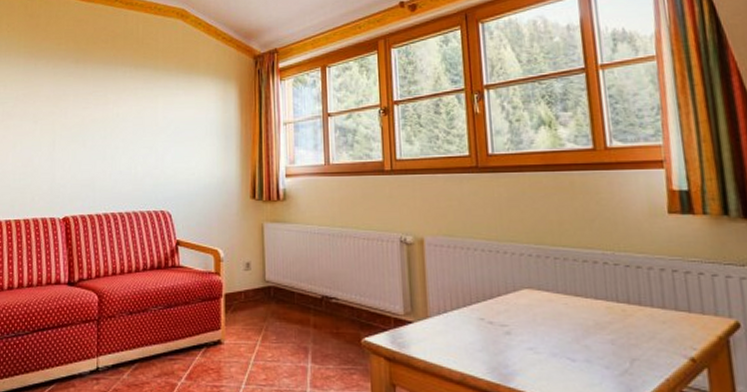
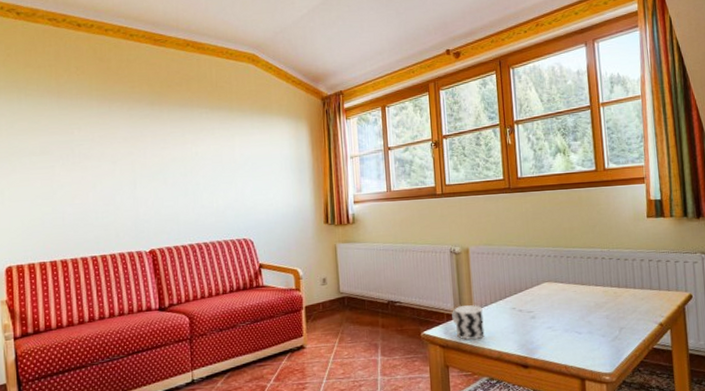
cup: none [401,310,443,354] -> present [452,305,485,340]

